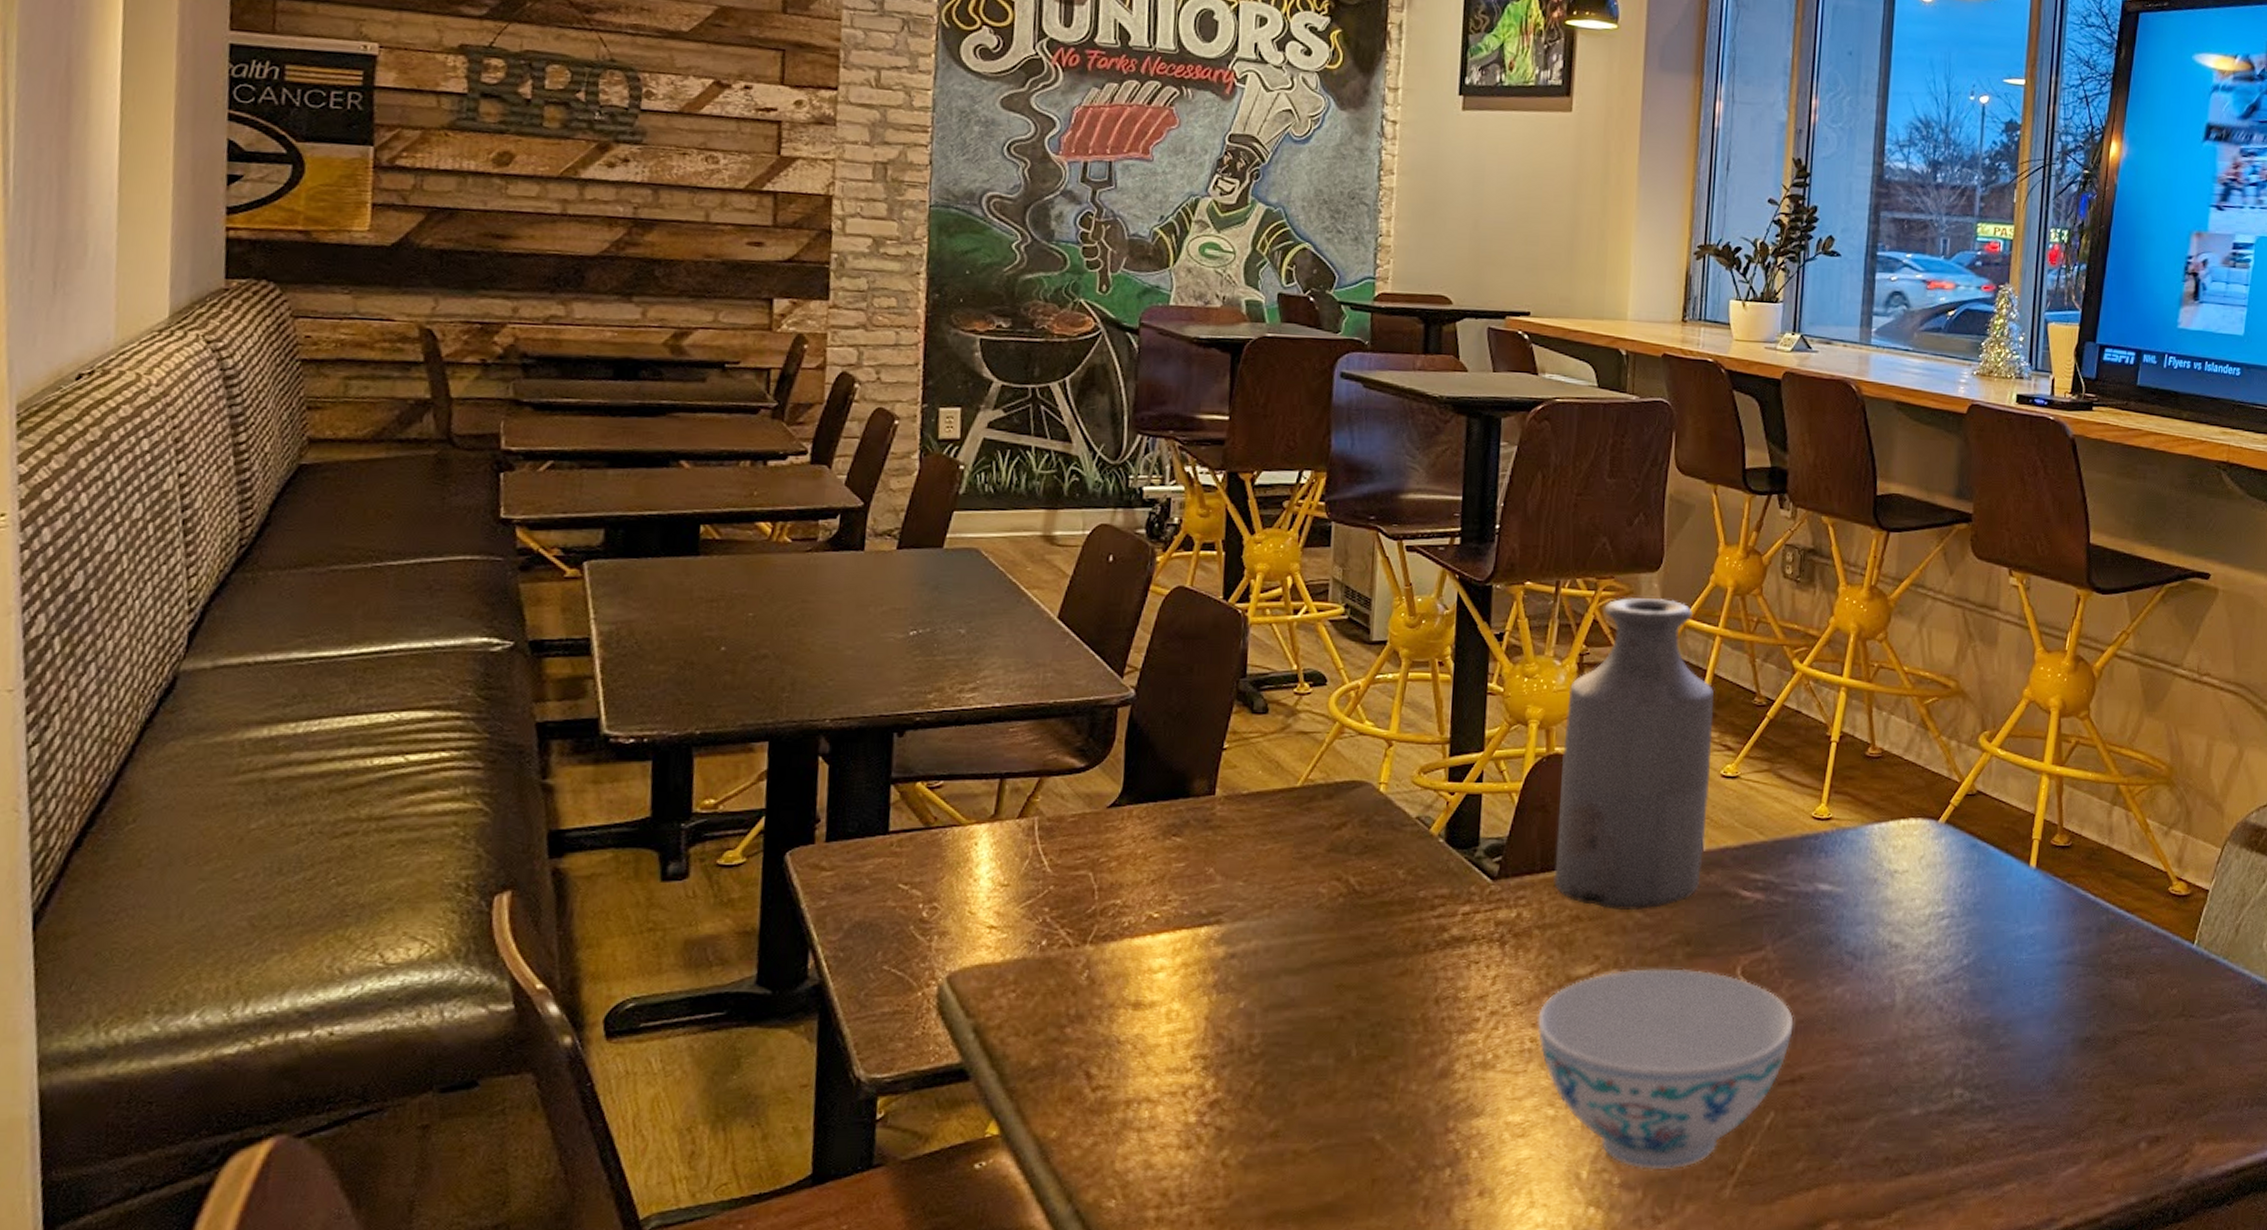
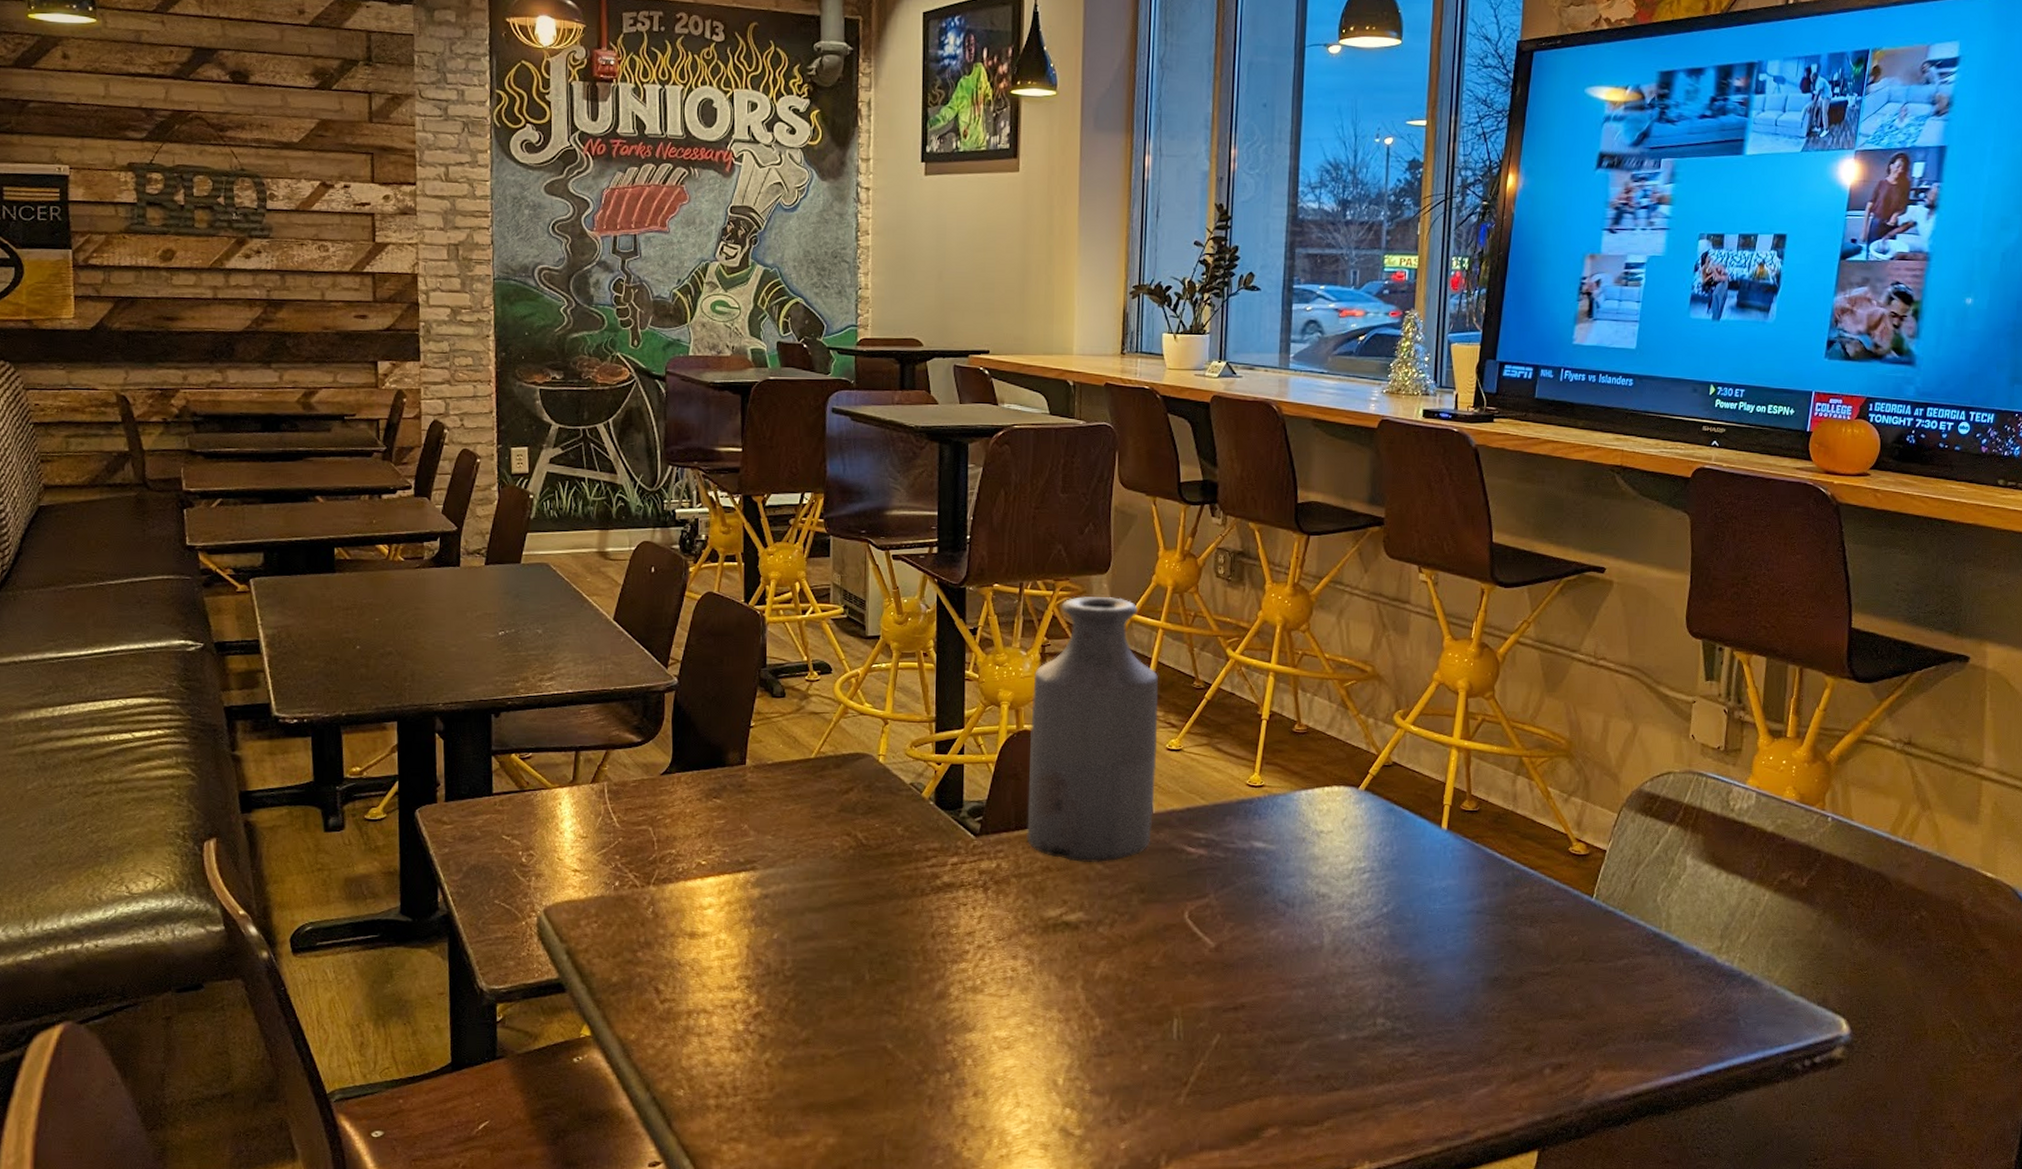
bowl: present [1537,968,1794,1171] -> none [1017,912,1235,1080]

